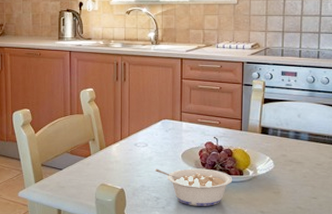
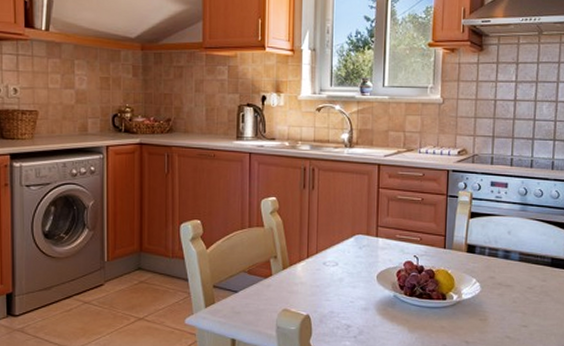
legume: present [155,168,233,206] -> none [346,291,435,335]

